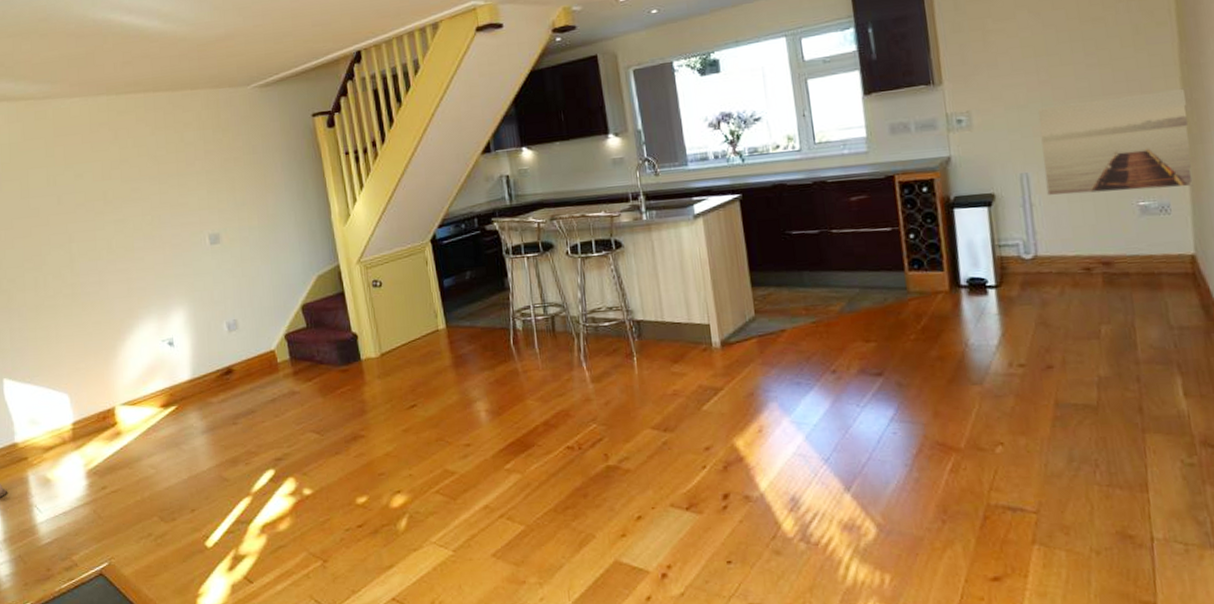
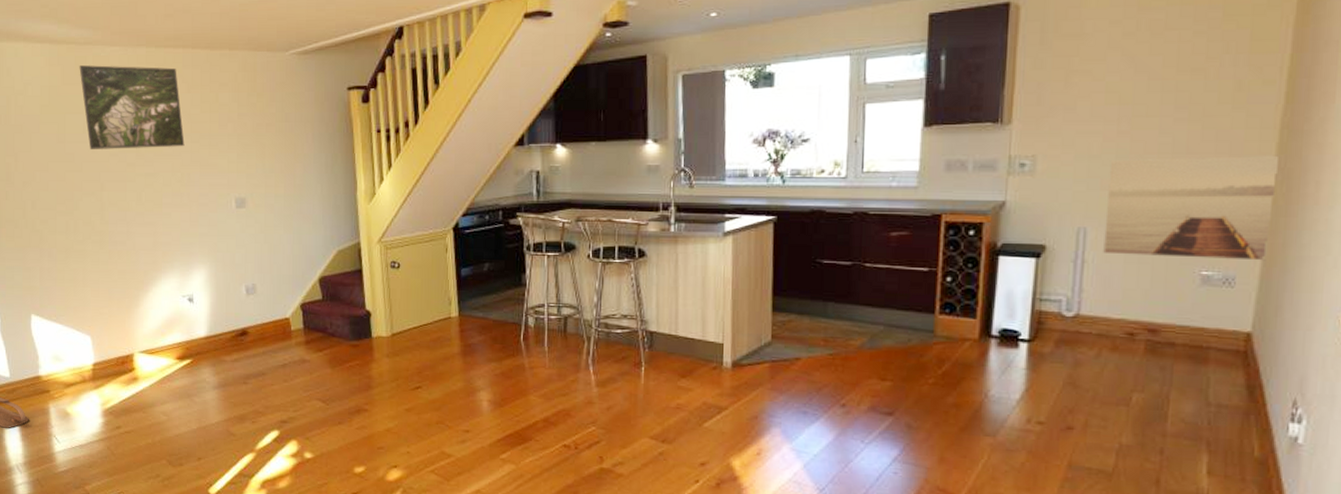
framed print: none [39,113,153,202] -> present [79,65,185,149]

